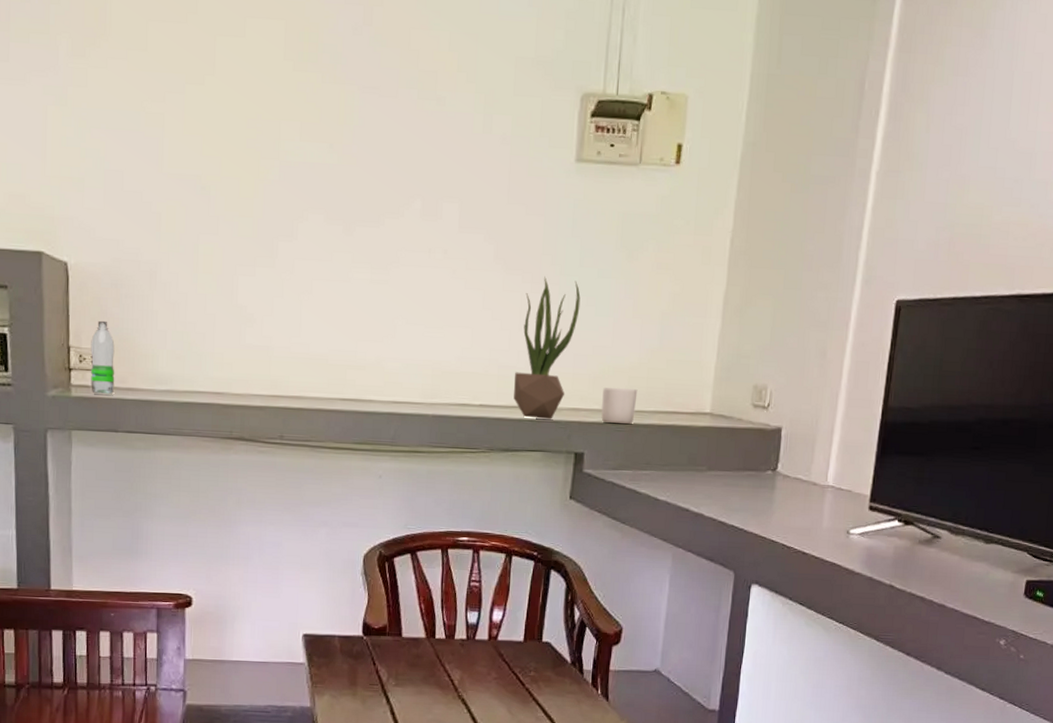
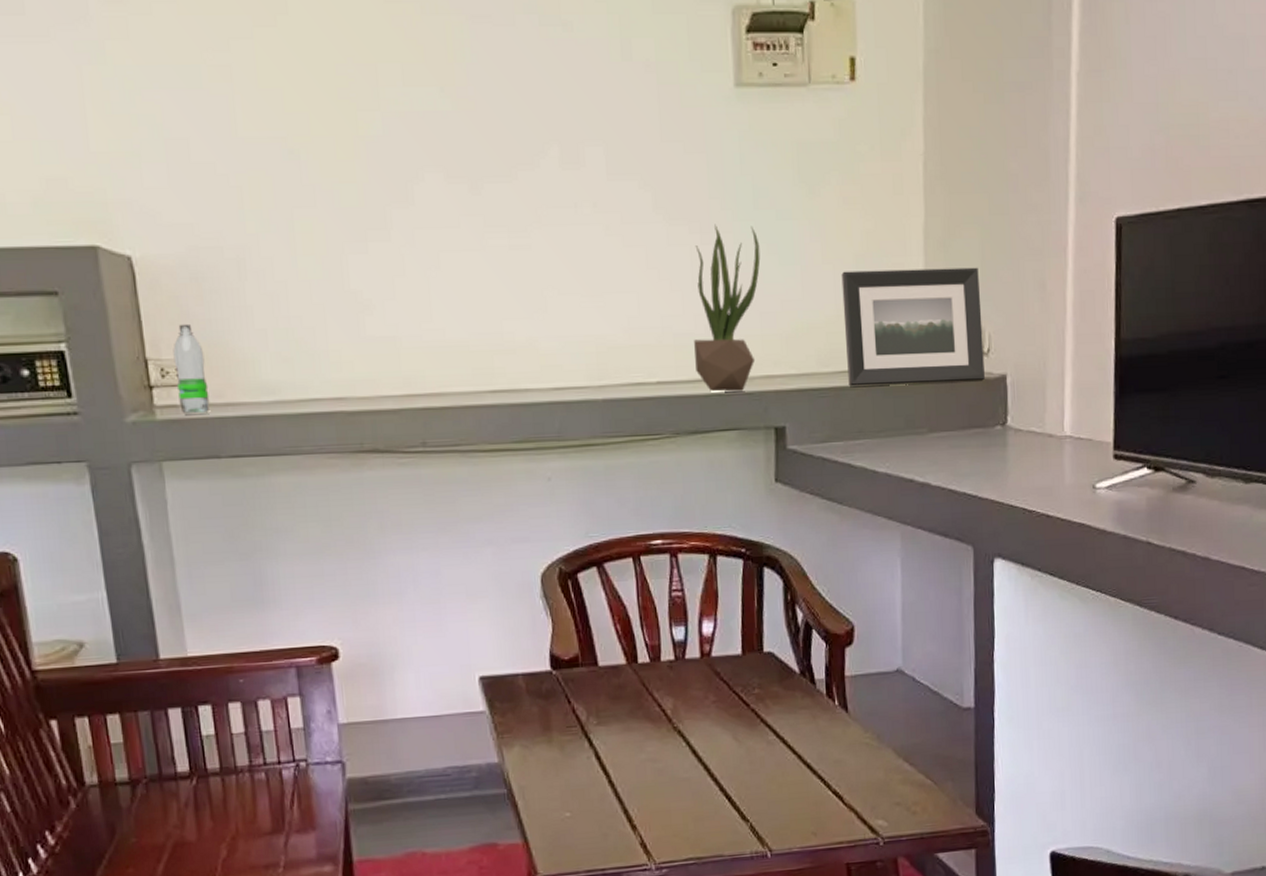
mug: present [601,387,638,425] -> none [798,345,839,390]
picture frame: none [643,326,768,431] -> present [841,267,985,387]

